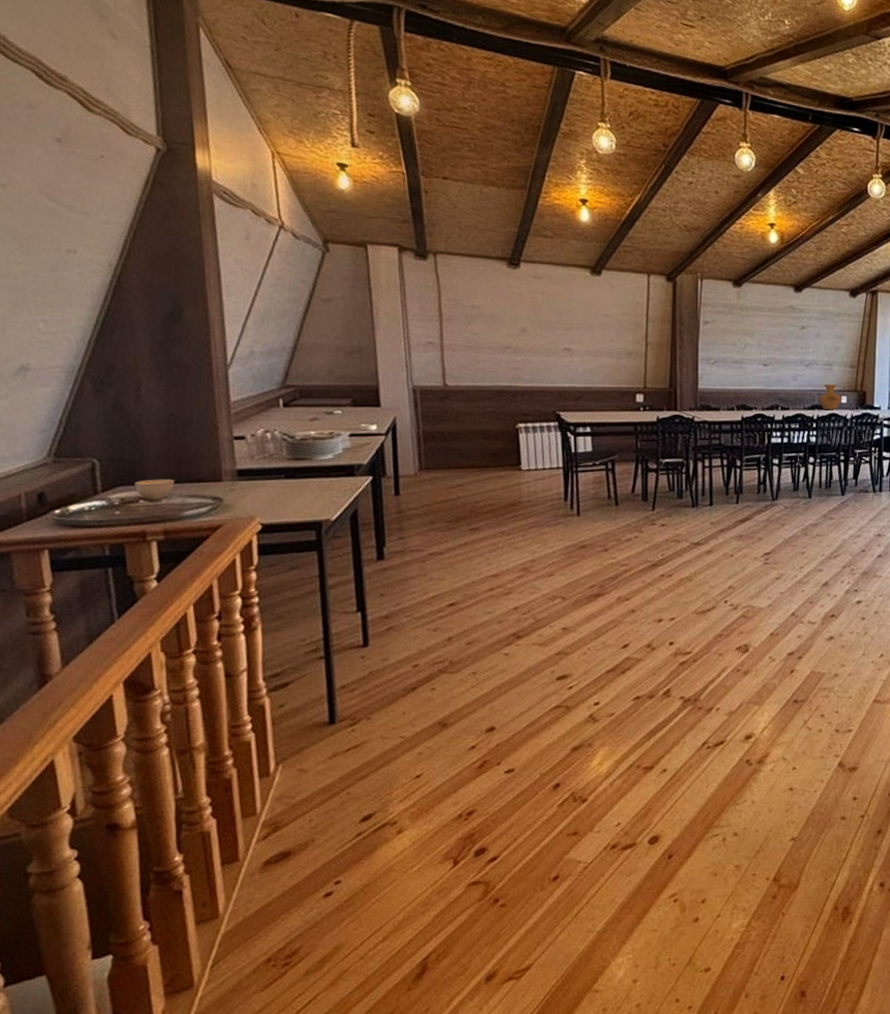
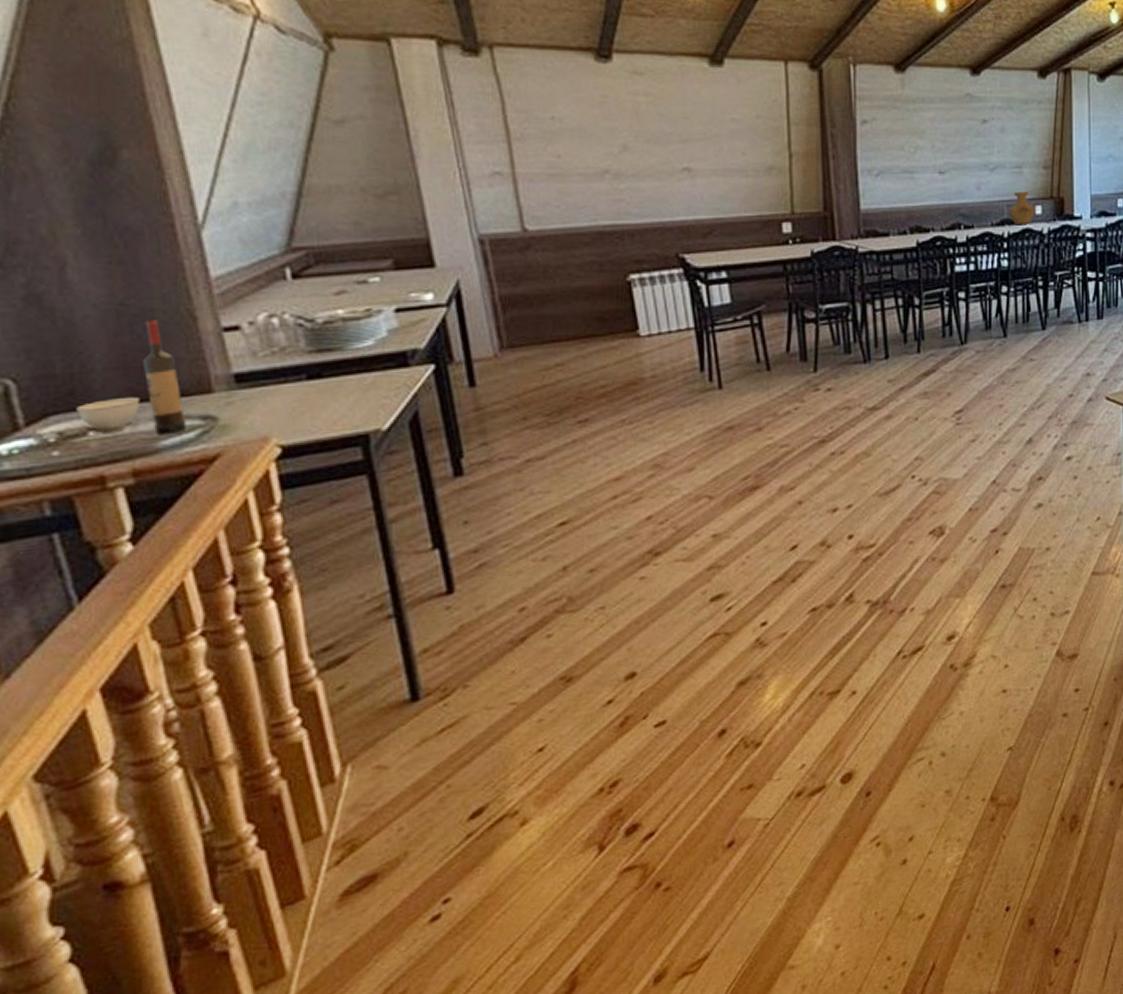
wine bottle: none [179,427,203,509] -> present [141,320,187,436]

